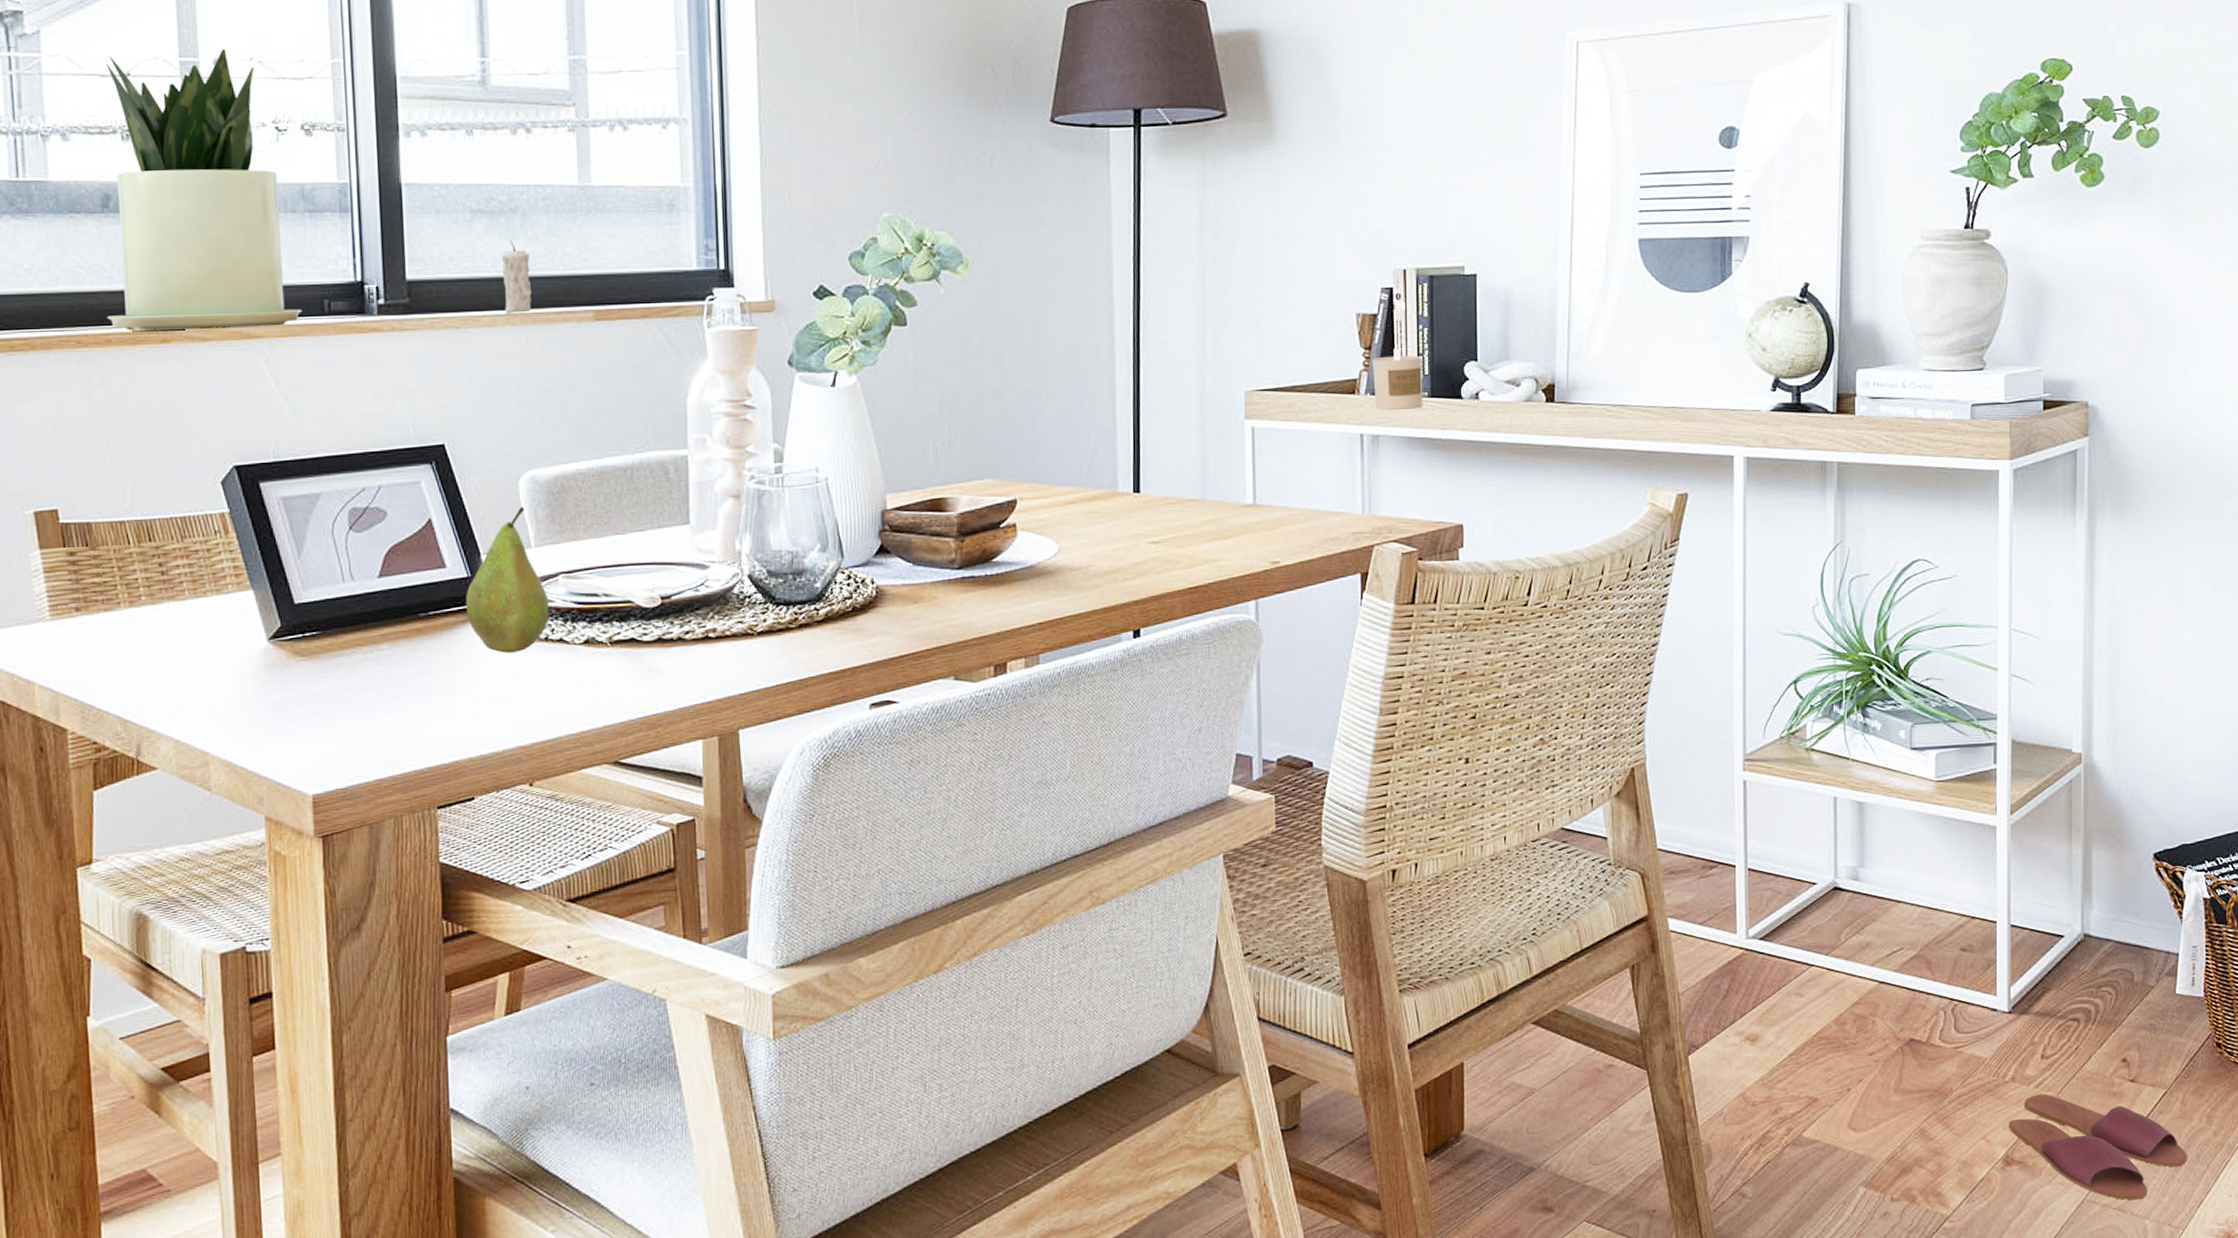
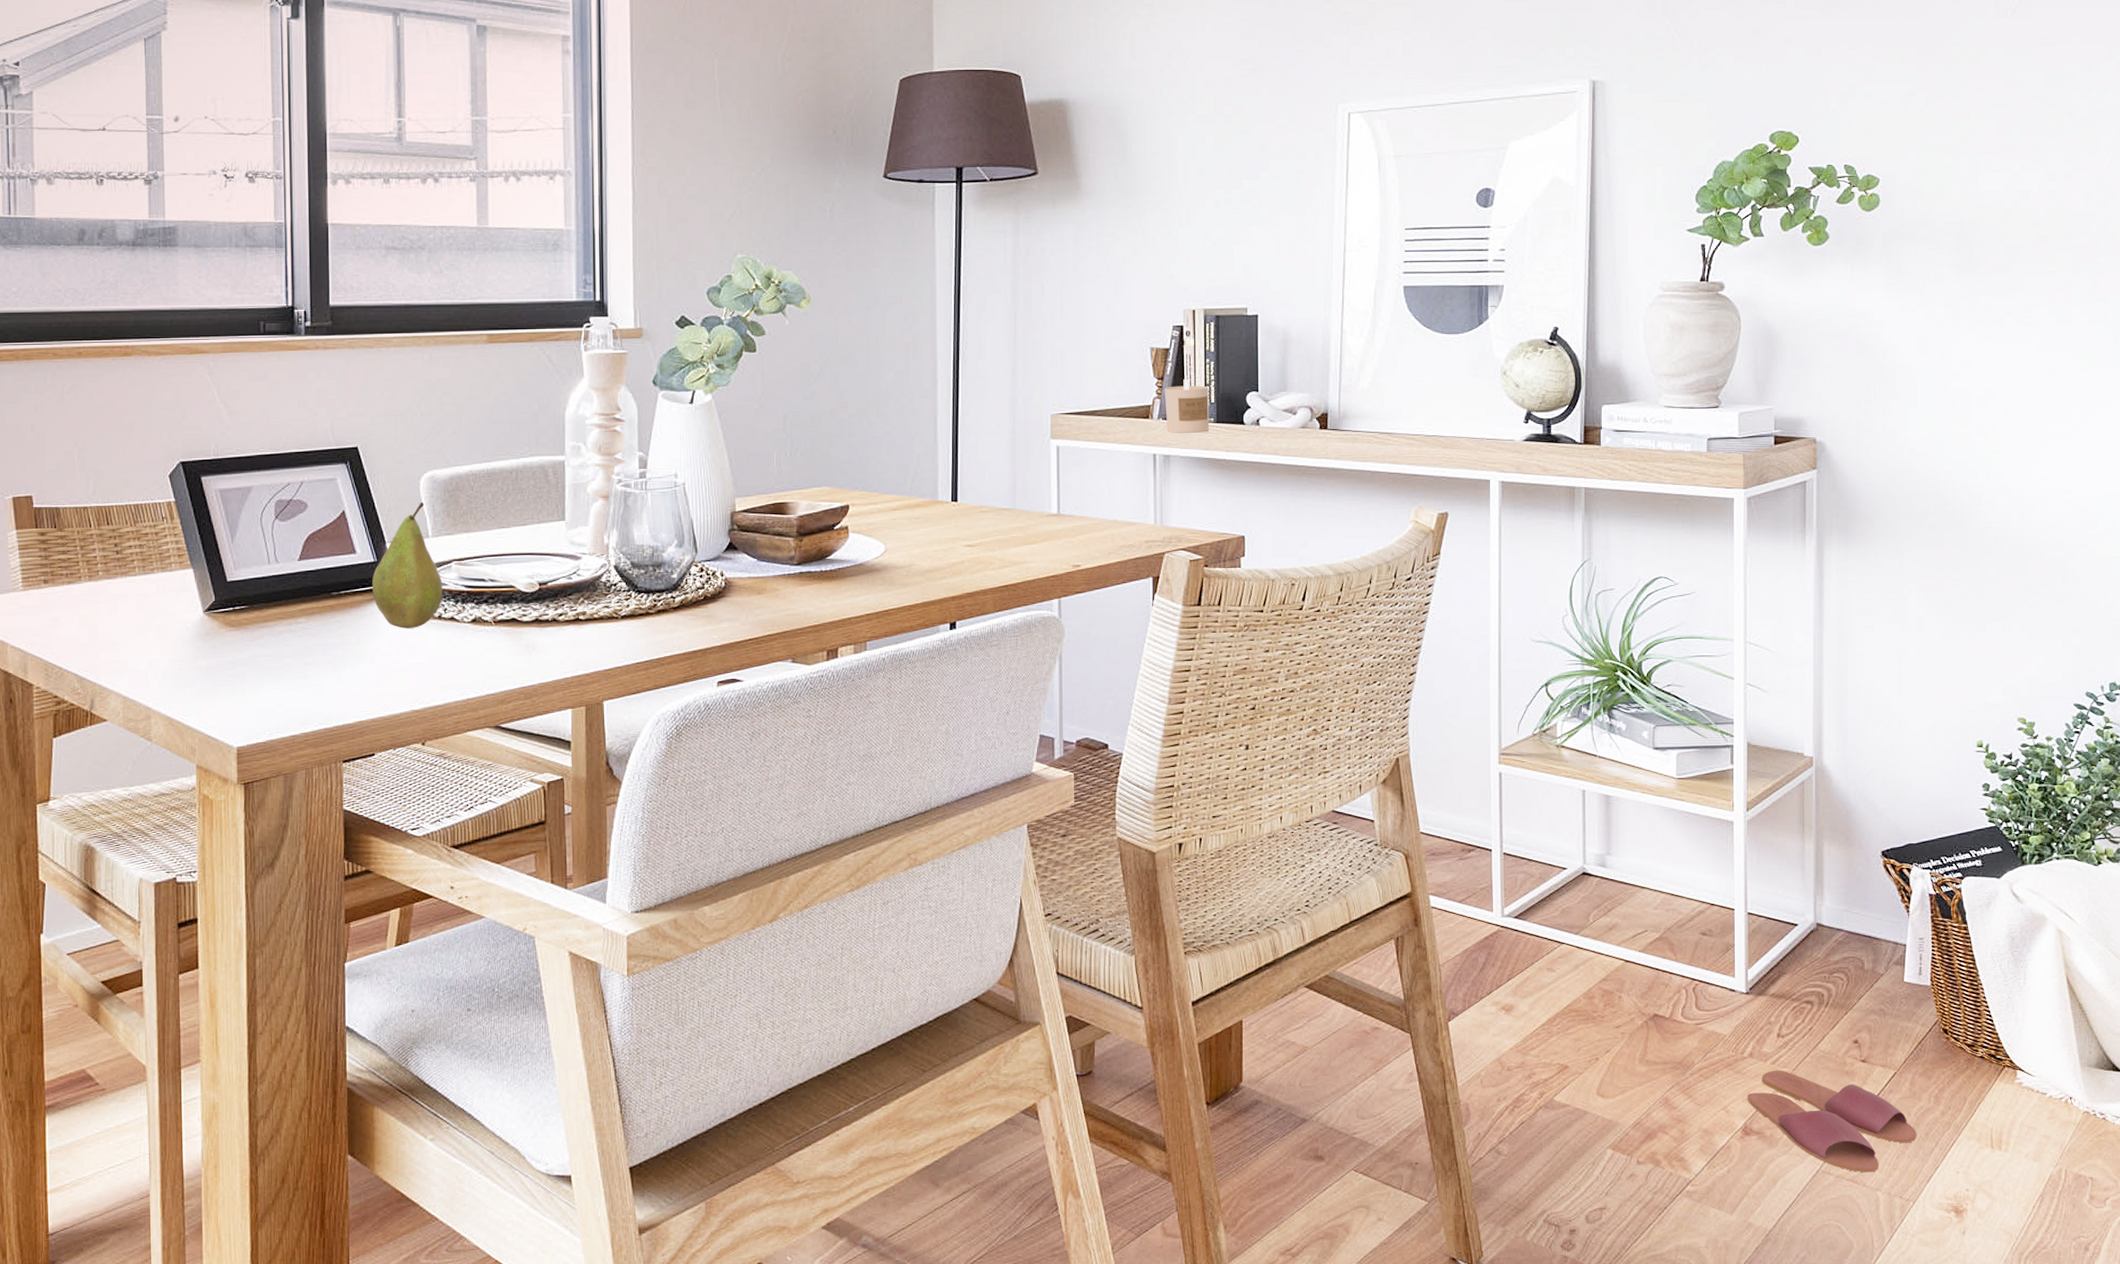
planter: present [106,49,303,332] -> none [78,108,242,346]
candle: present [501,241,532,313] -> none [410,274,436,336]

